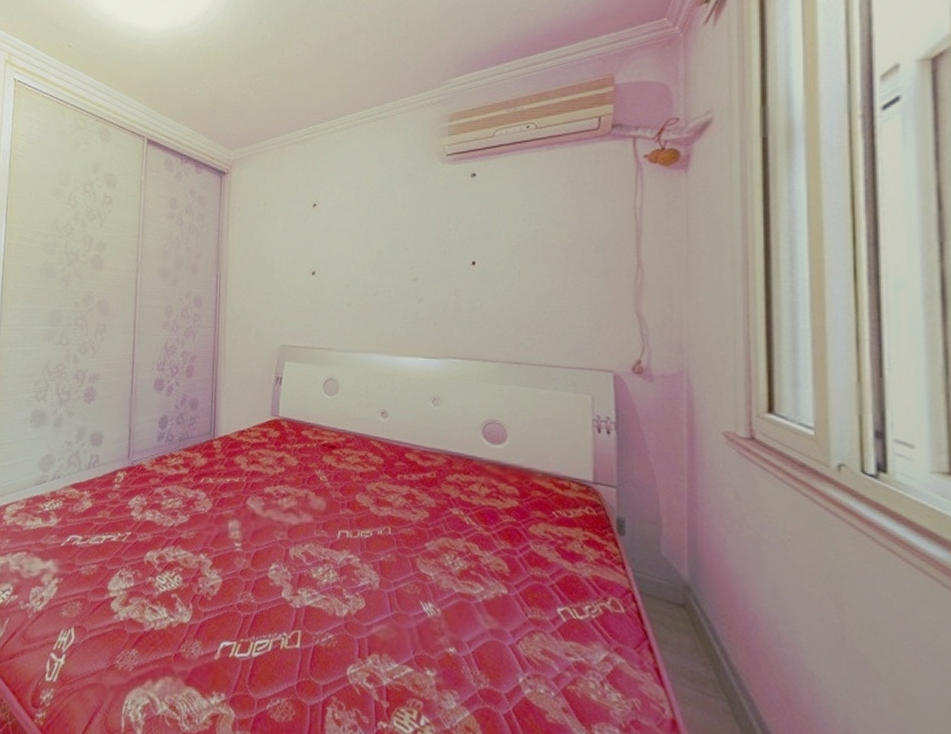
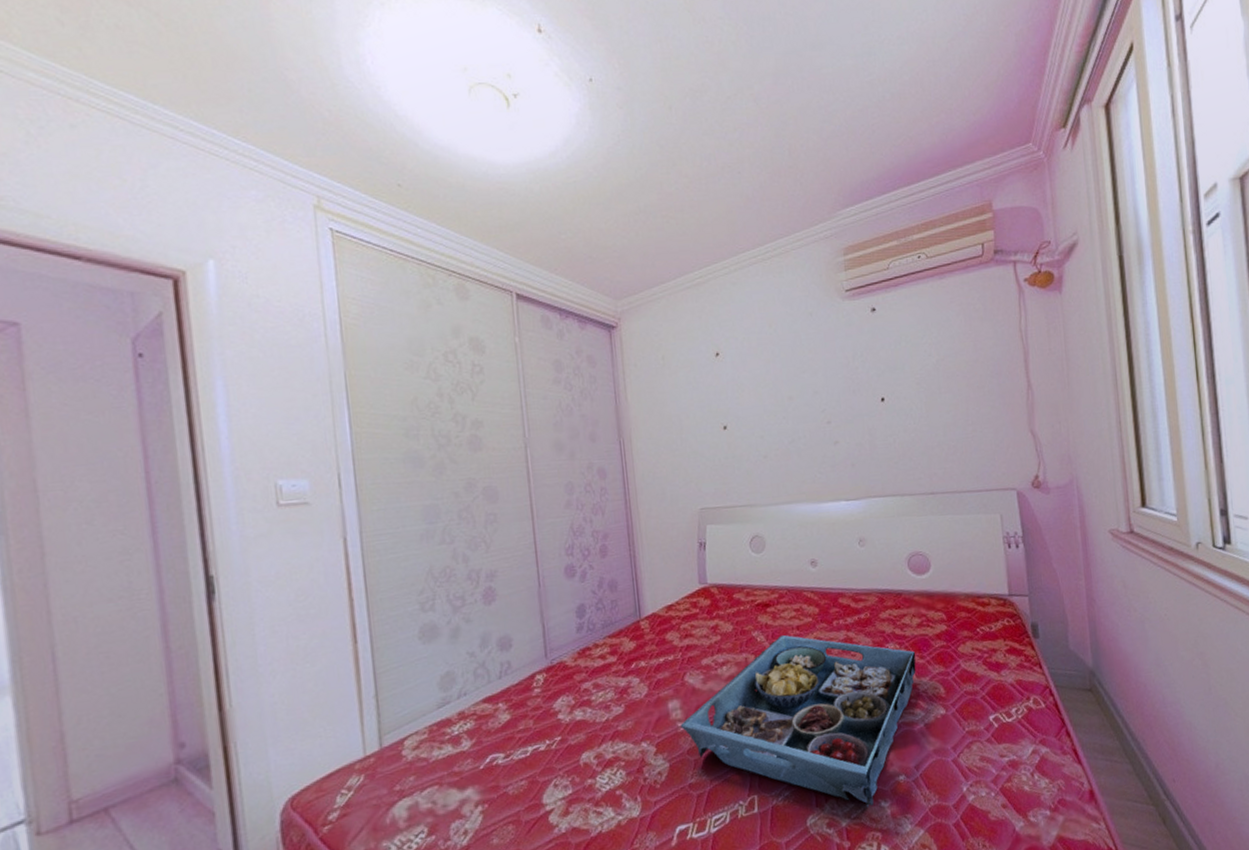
serving tray: none [237,479,481,672] -> present [680,635,916,807]

